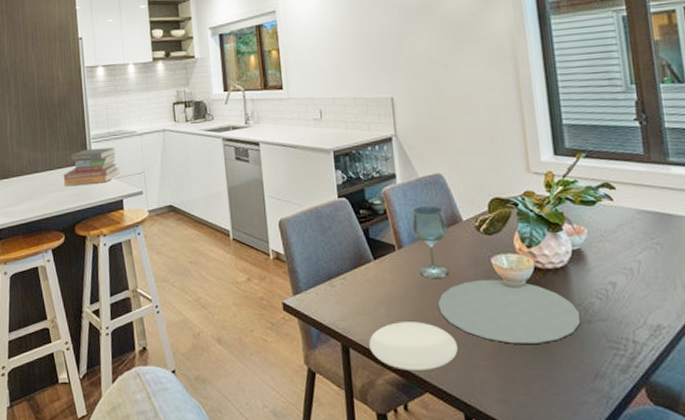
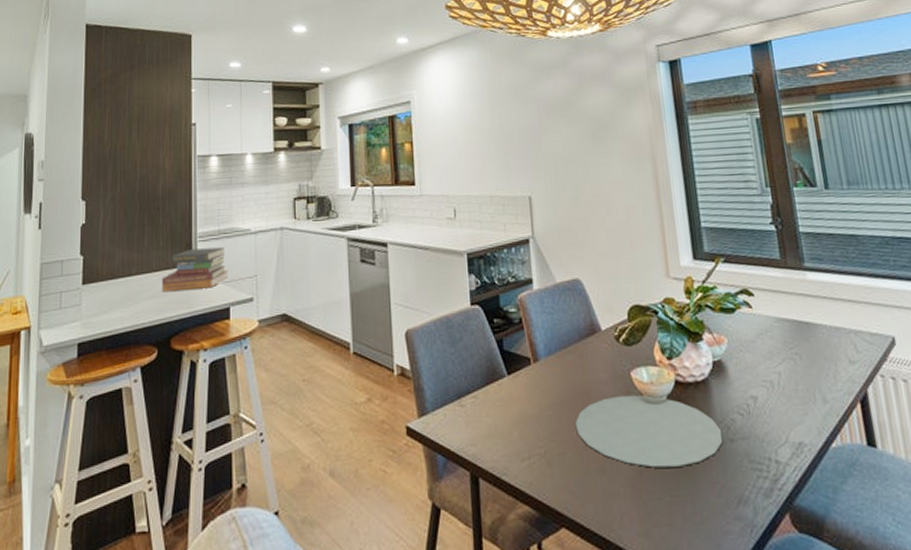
plate: present [369,322,458,372] -> none [500,445,596,504]
wine glass: present [411,206,448,278] -> none [548,314,586,395]

